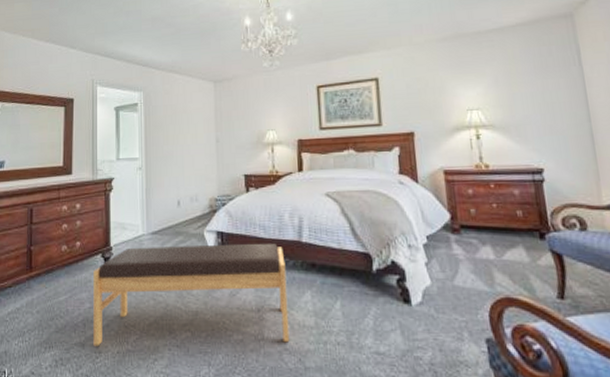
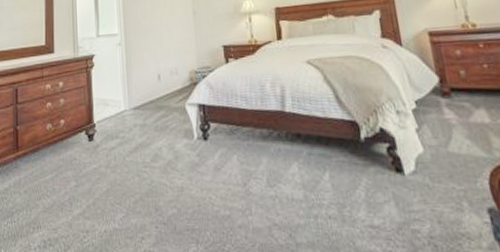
bench: present [93,243,290,346] -> none [78,114,279,226]

